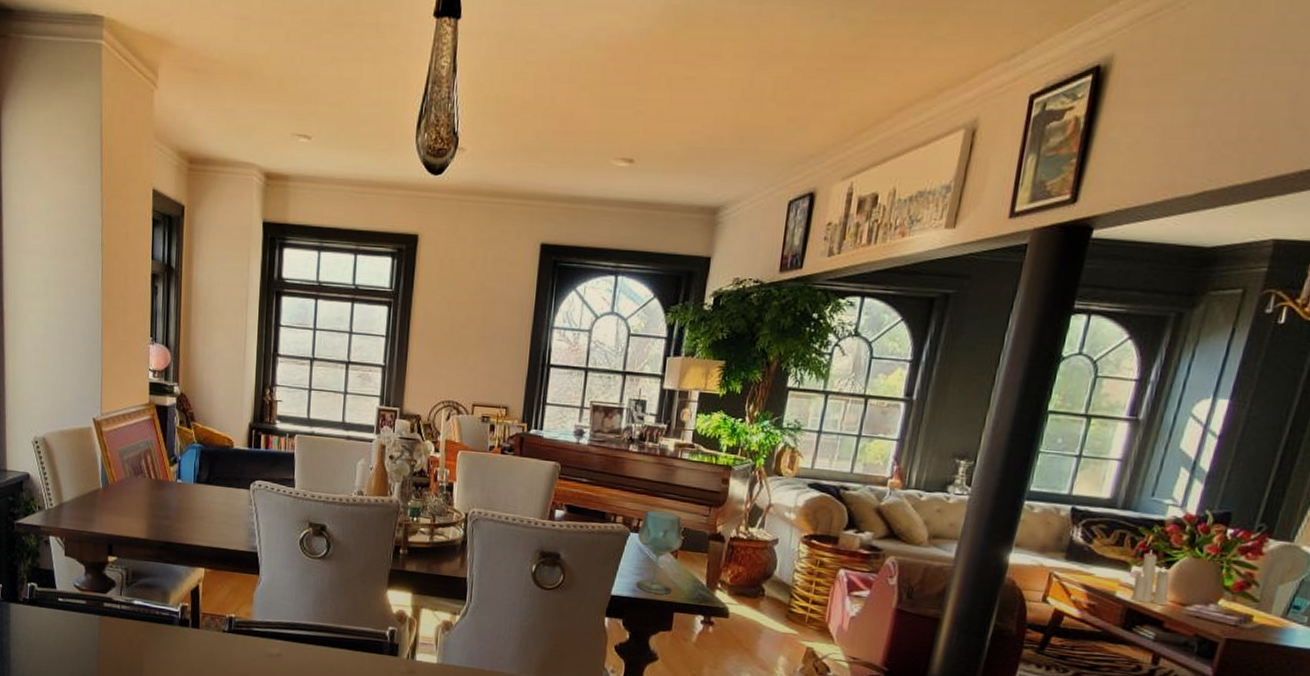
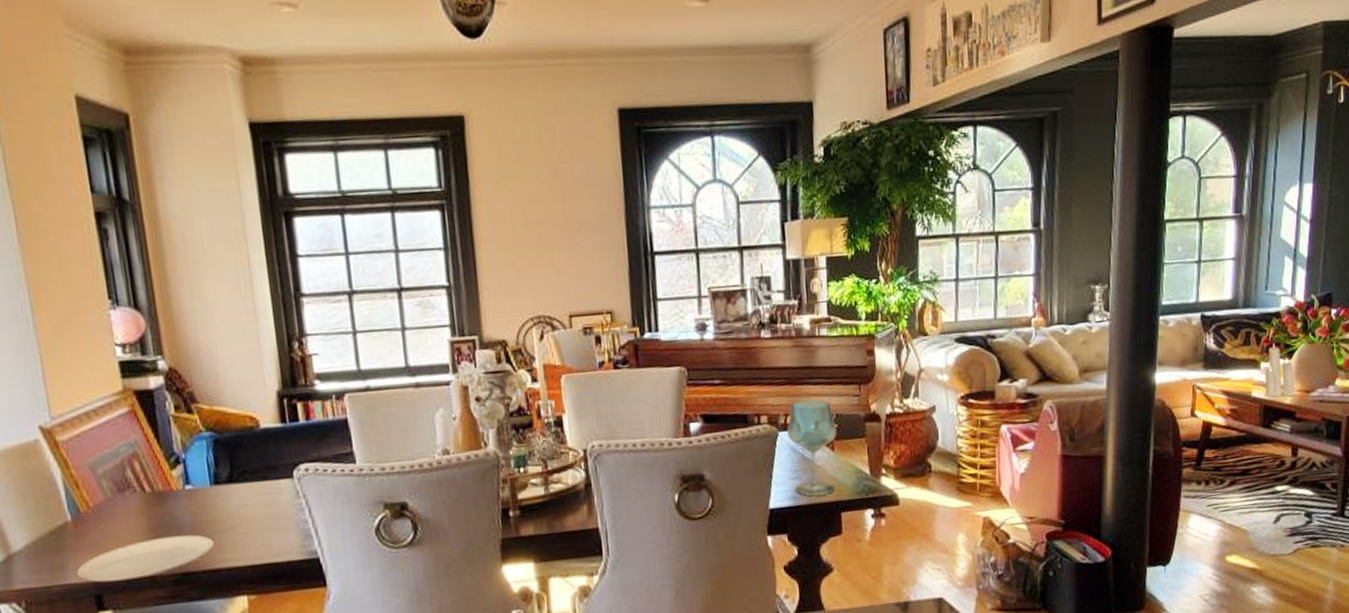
plate: none [100,512,190,539] -> present [77,534,215,583]

